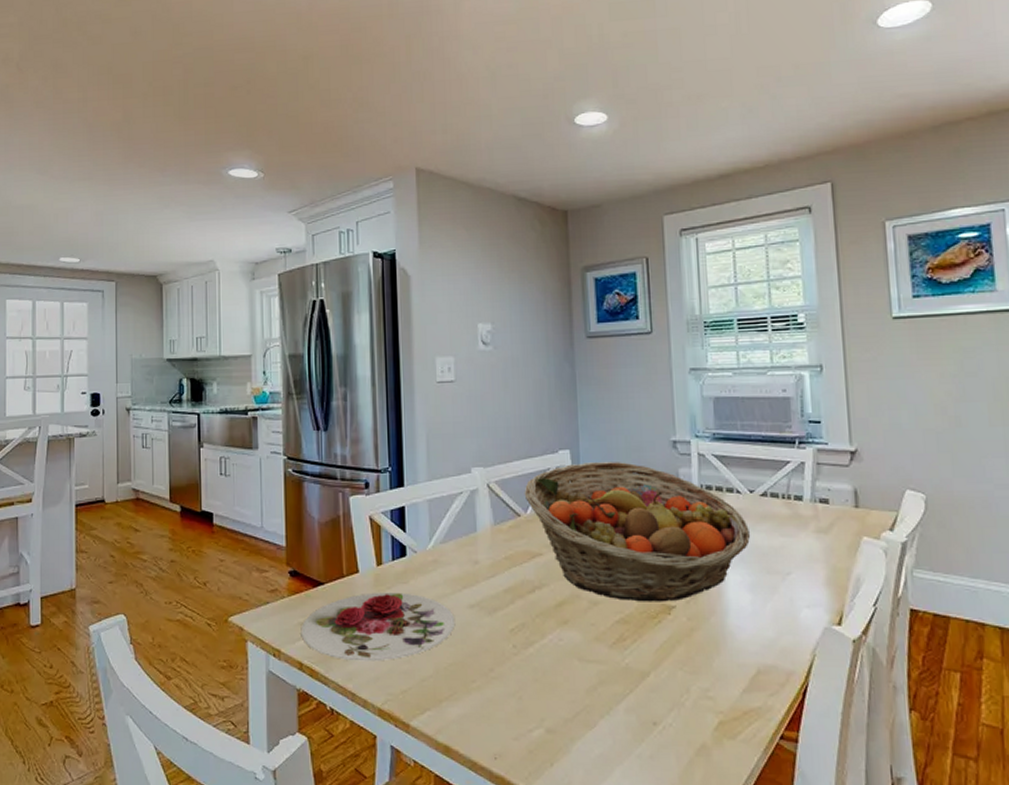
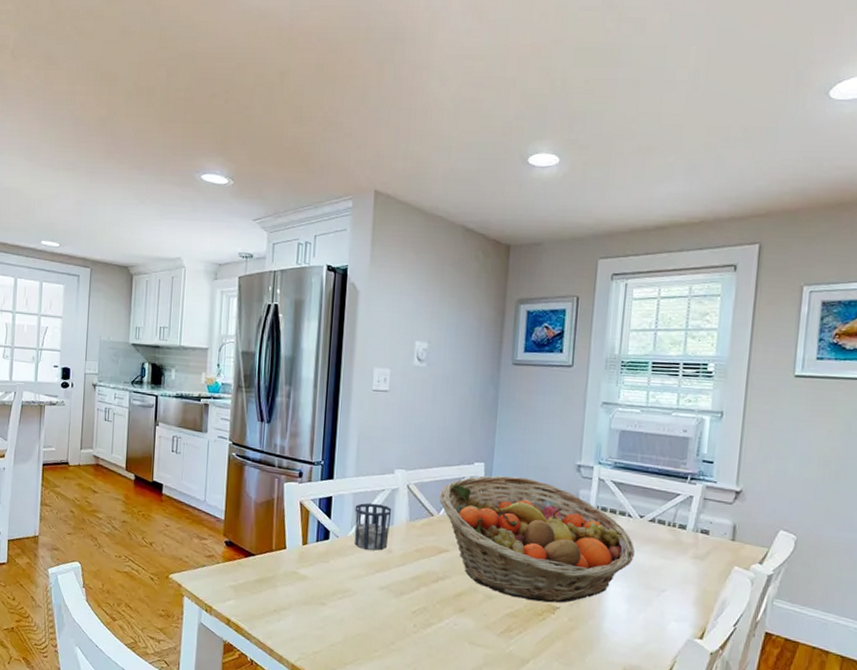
plate: present [300,592,456,662] -> none [230,567,366,626]
cup: none [431,509,474,563] -> present [354,502,392,551]

